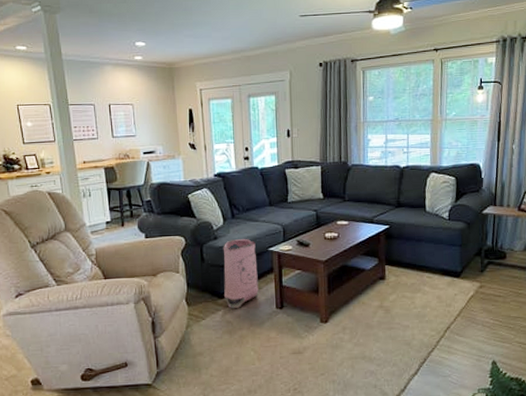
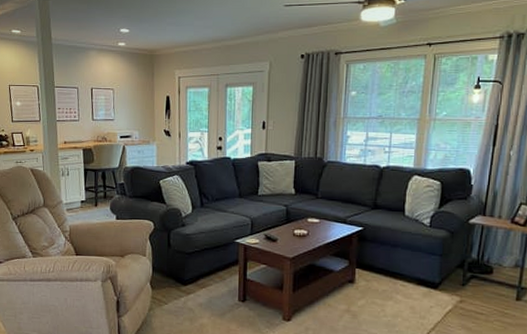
bag: present [223,238,259,308] -> none [188,228,223,297]

